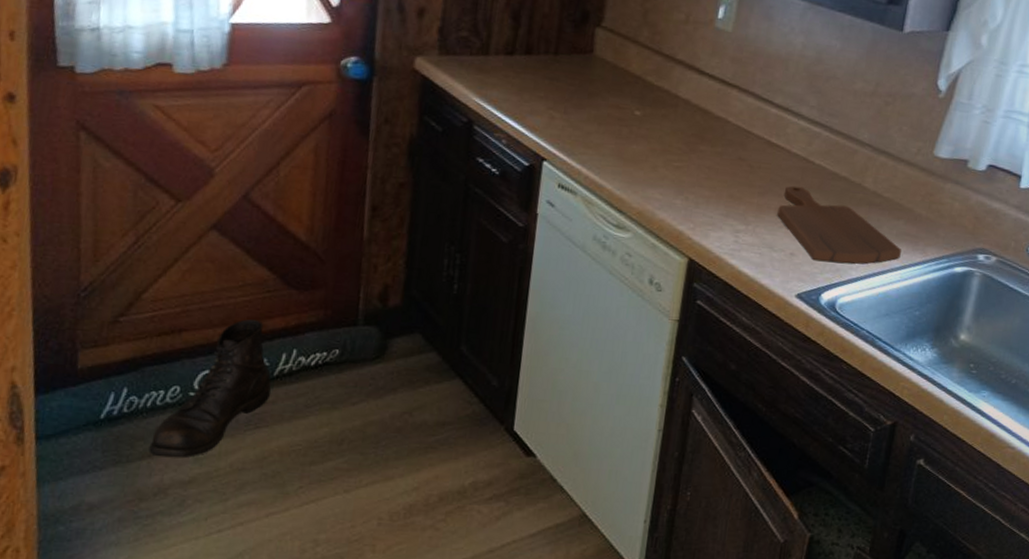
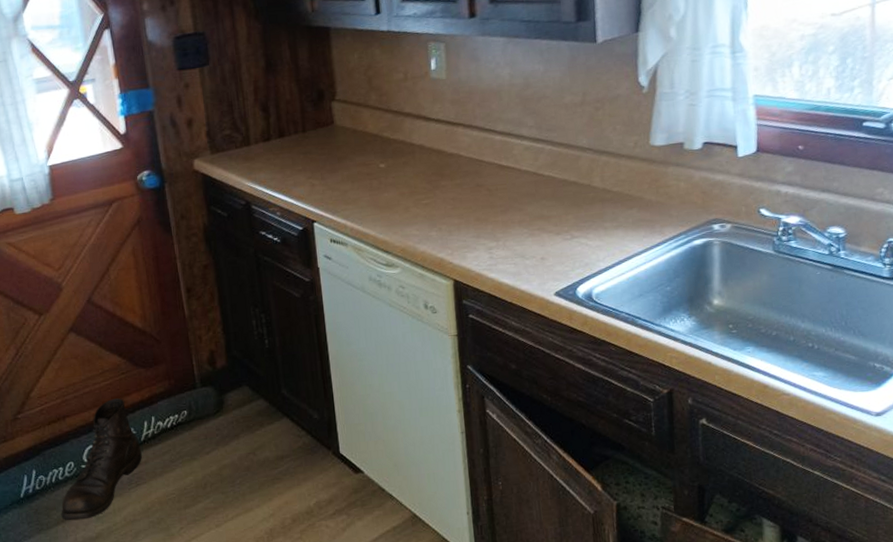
cutting board: present [777,185,901,264] -> none [521,198,641,260]

